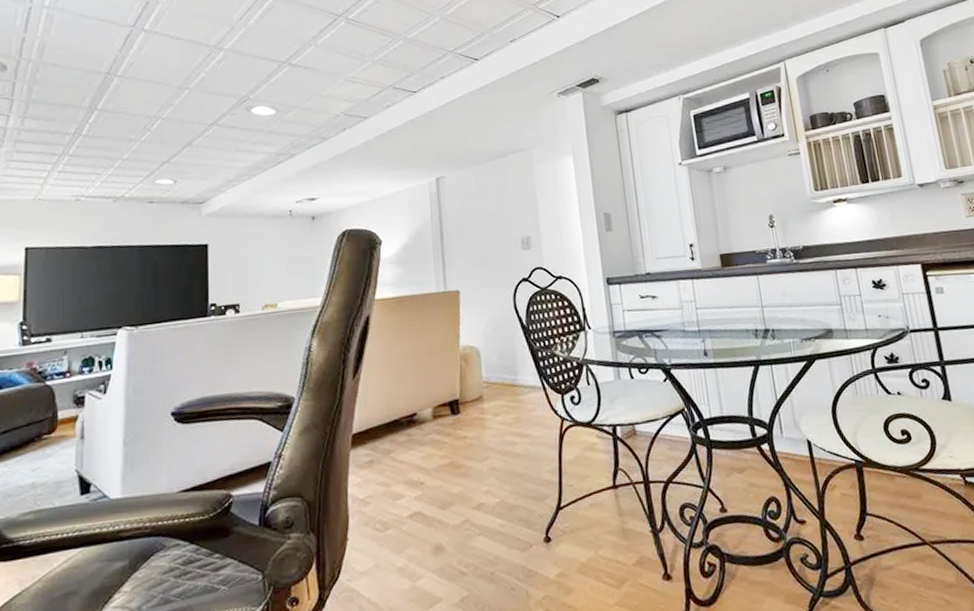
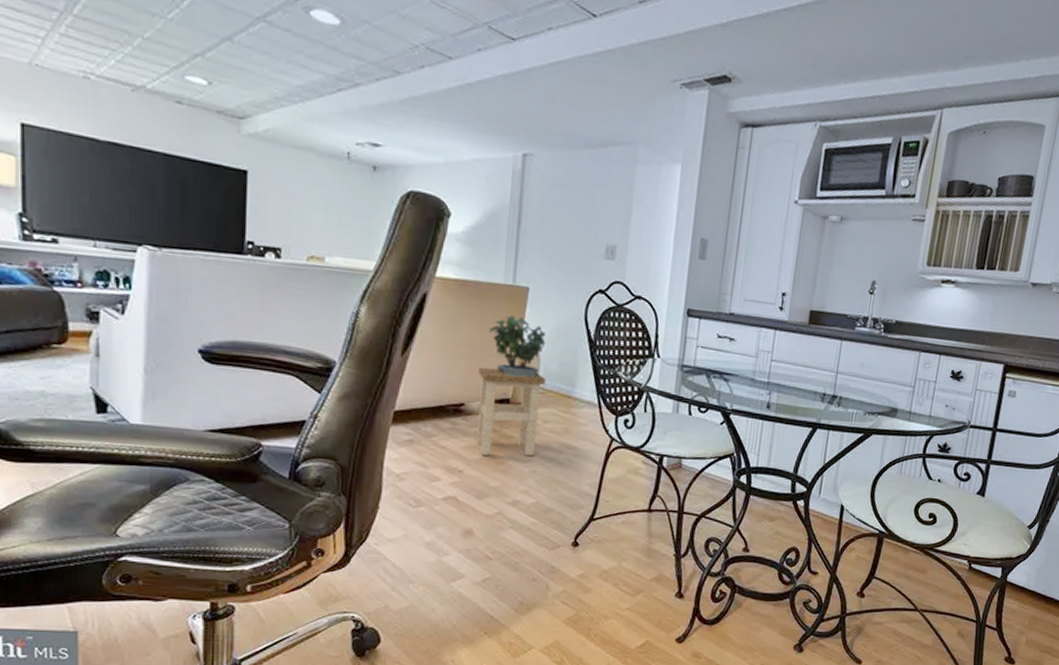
stool: none [425,368,491,462] -> present [476,367,546,456]
potted plant: none [429,315,483,377] -> present [489,313,546,378]

